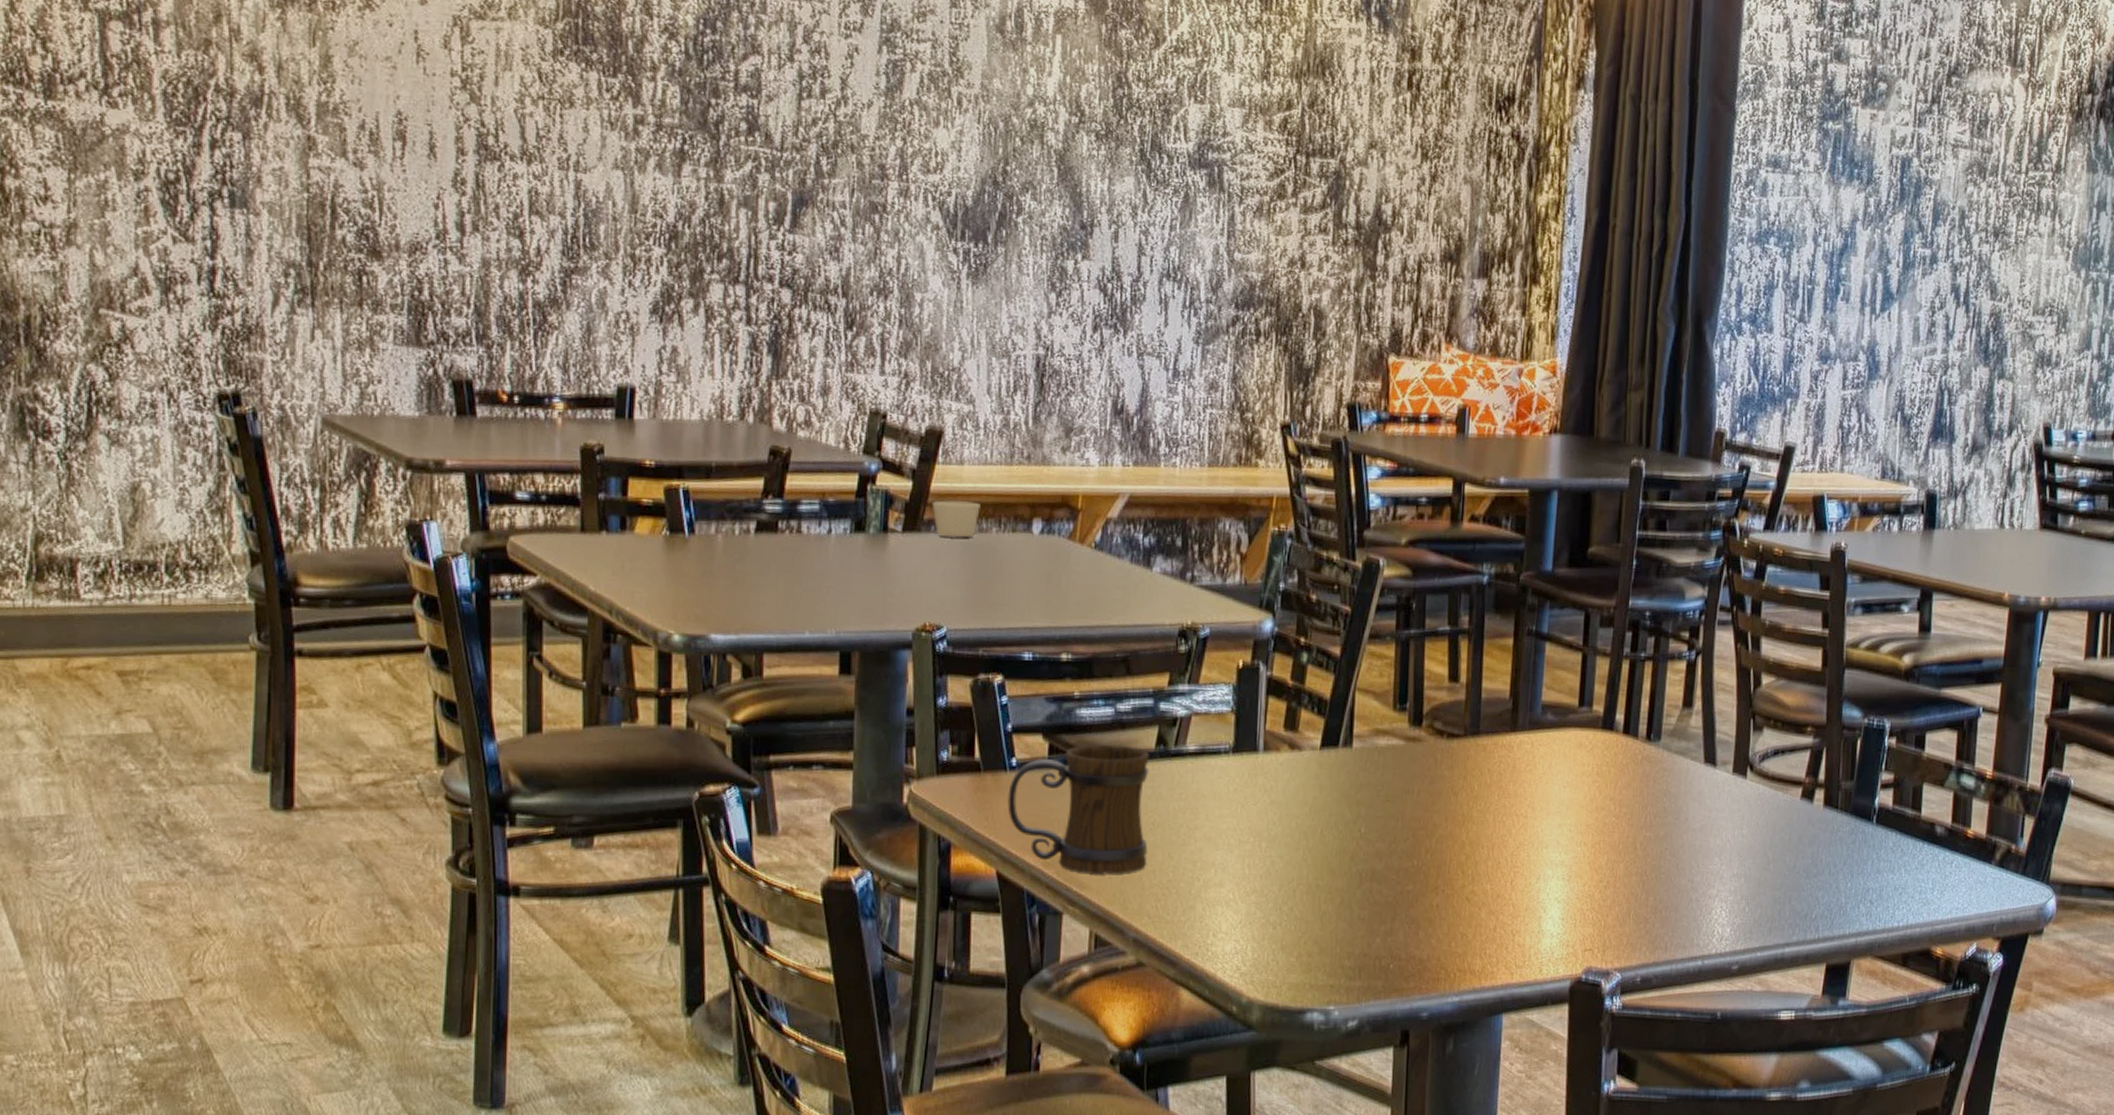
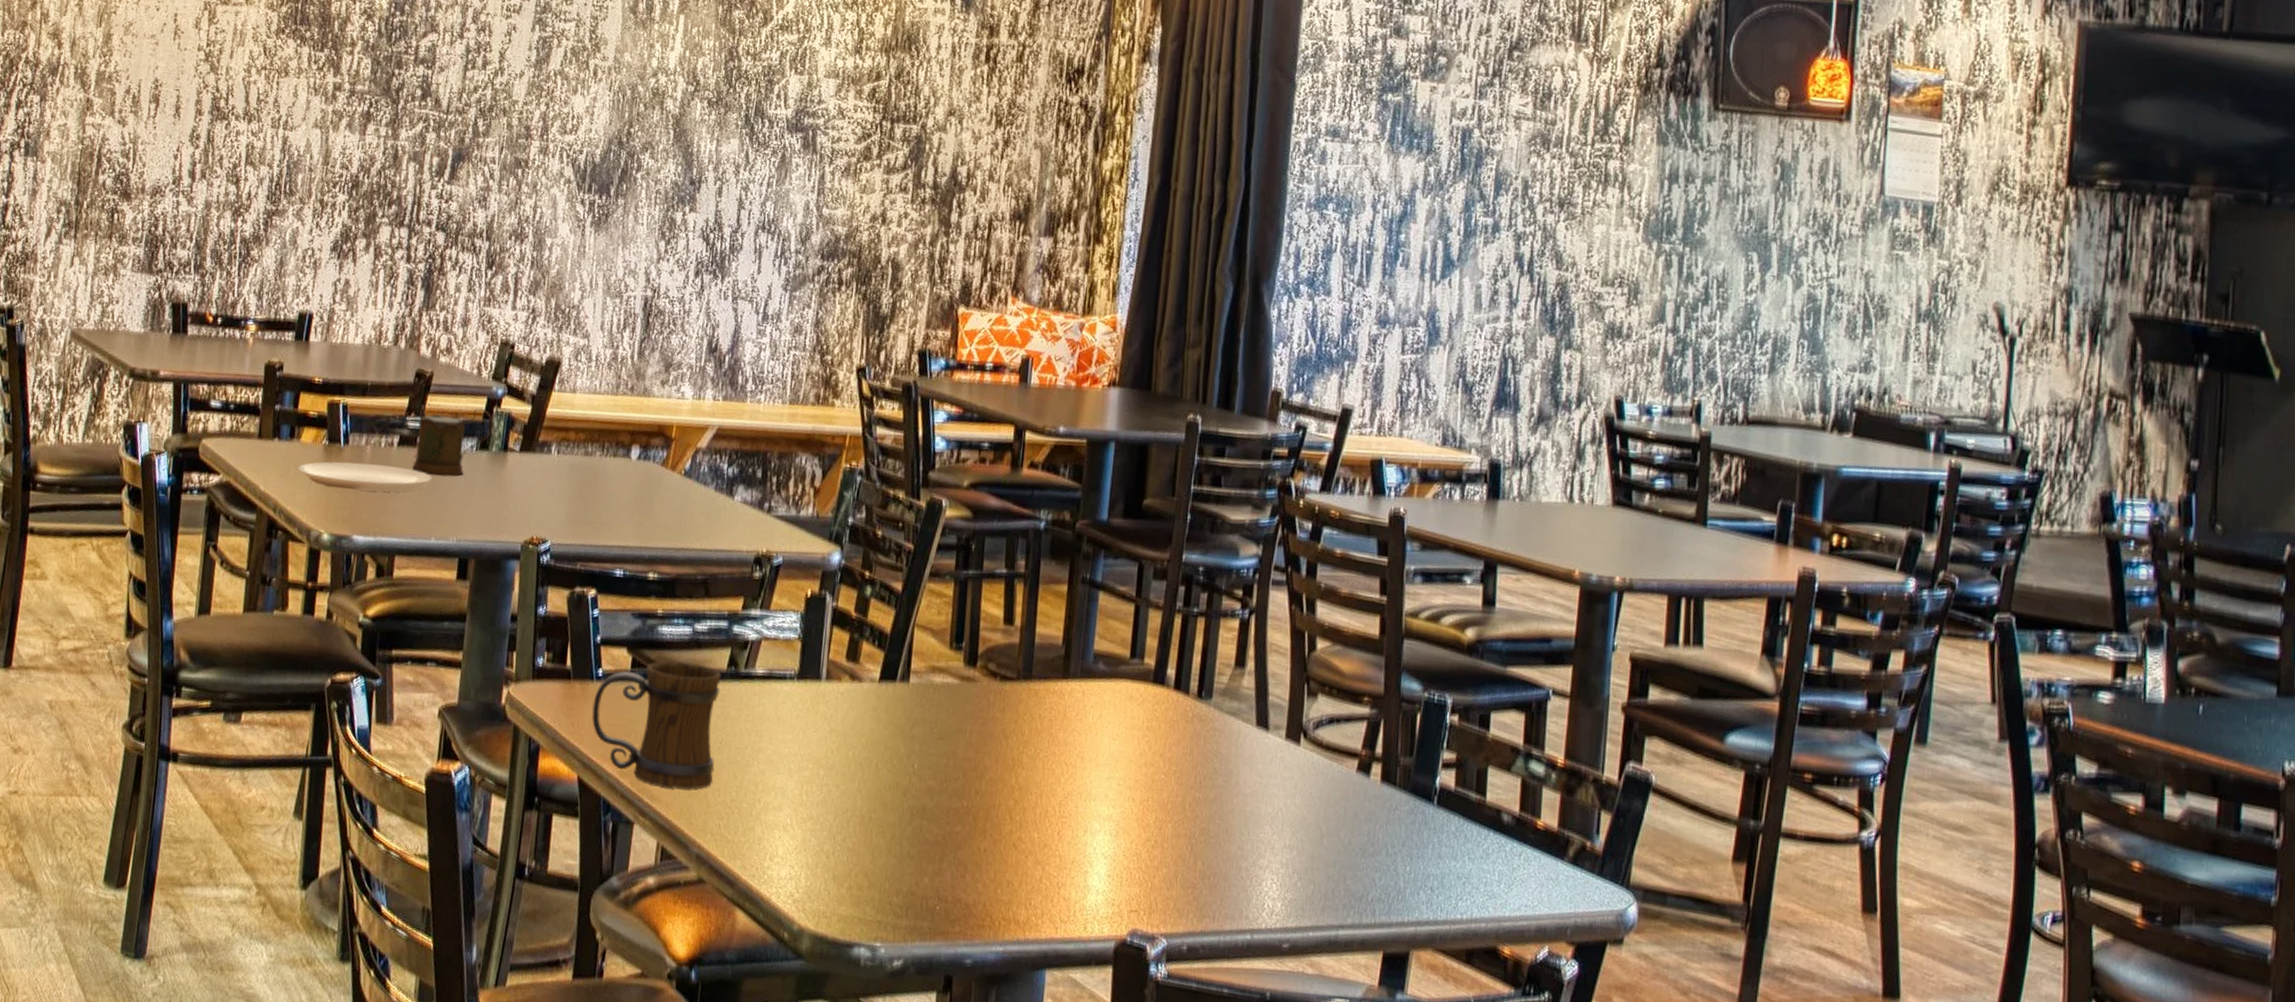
plate: none [634,553,800,585] -> present [297,461,432,493]
beer mug: none [775,484,869,565] -> present [412,403,494,478]
candle: present [931,500,981,538] -> none [546,425,588,460]

